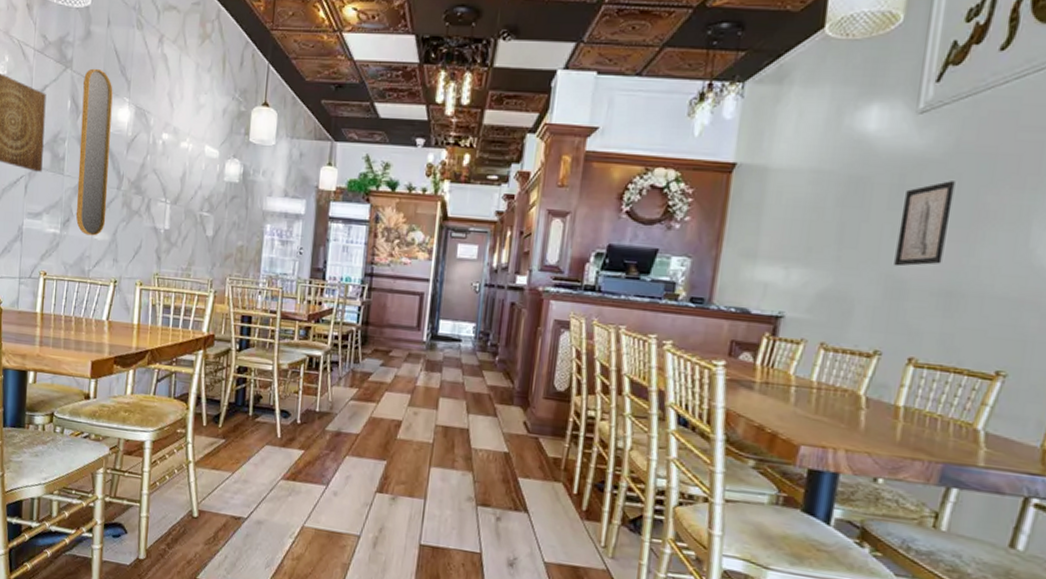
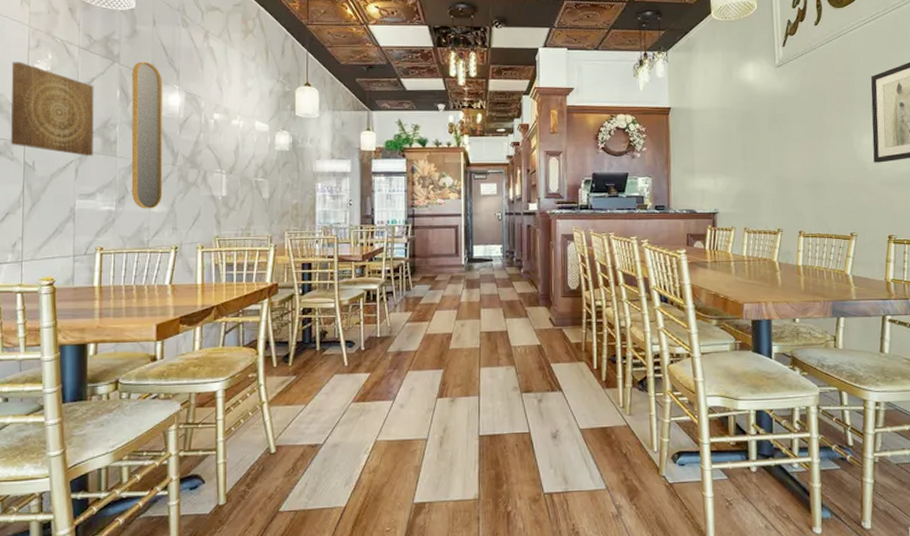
wall art: present [894,181,955,267] -> none [778,110,807,170]

